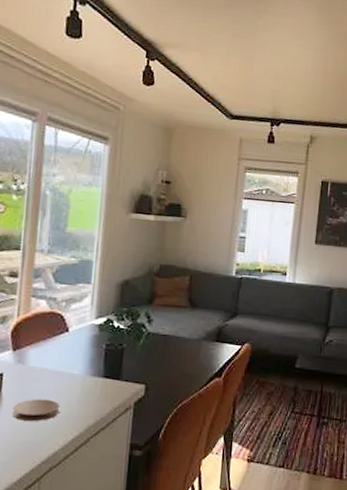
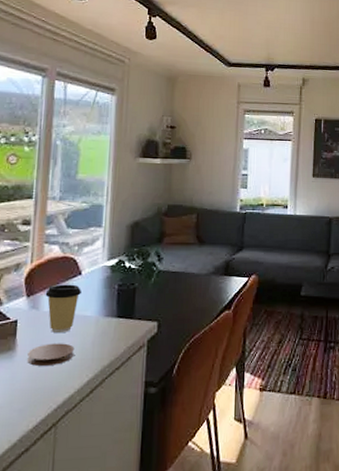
coffee cup: none [31,340,69,390] -> present [45,284,83,334]

